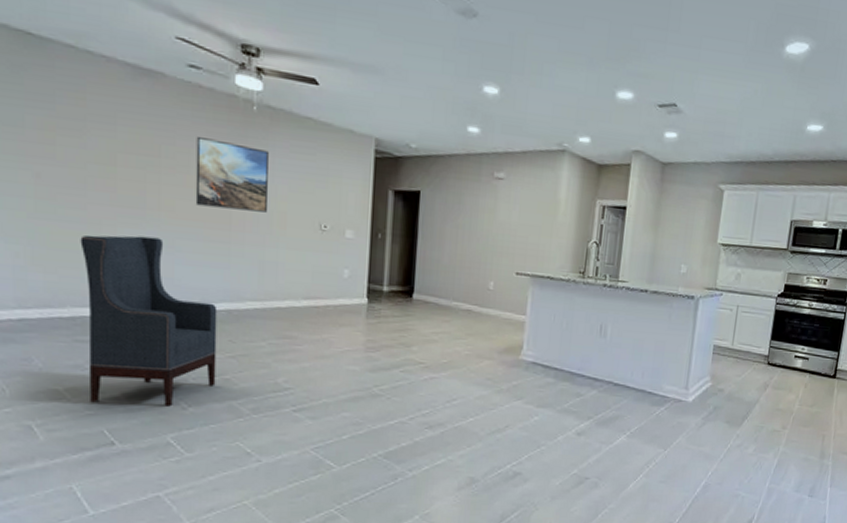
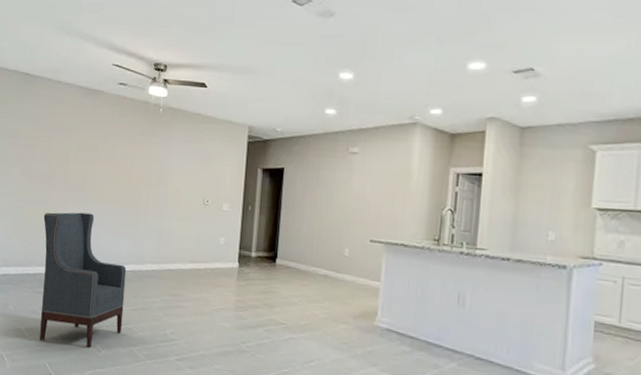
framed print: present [195,137,269,213] -> none [117,136,169,191]

